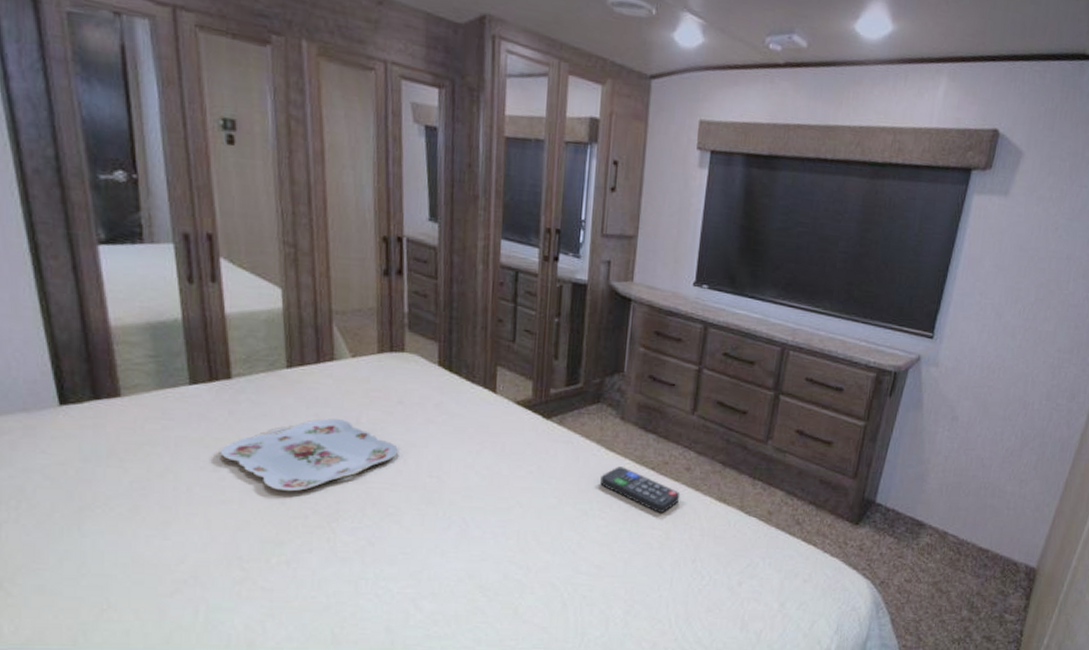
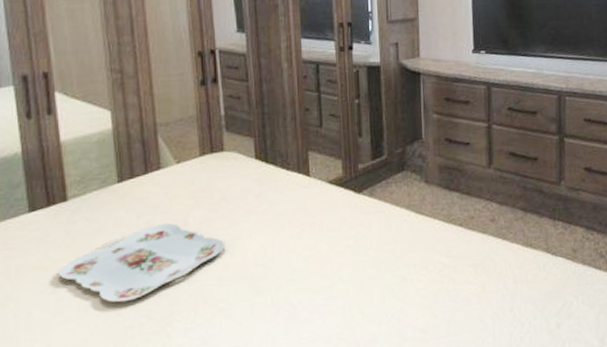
remote control: present [600,466,681,514] -> none [414,227,490,268]

